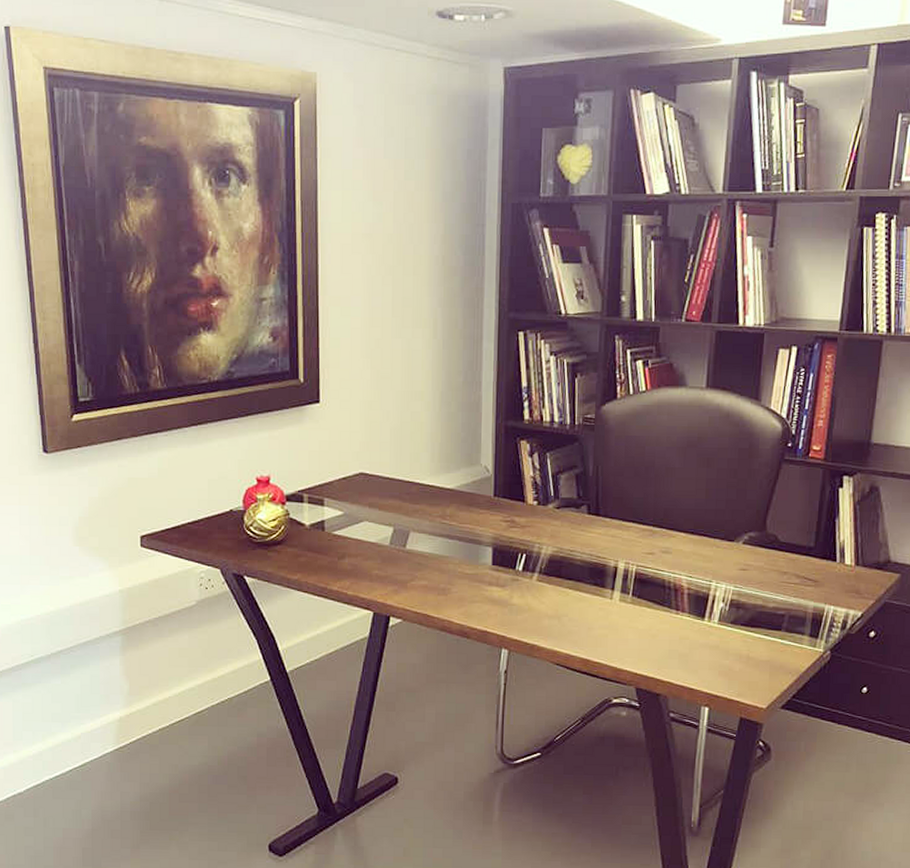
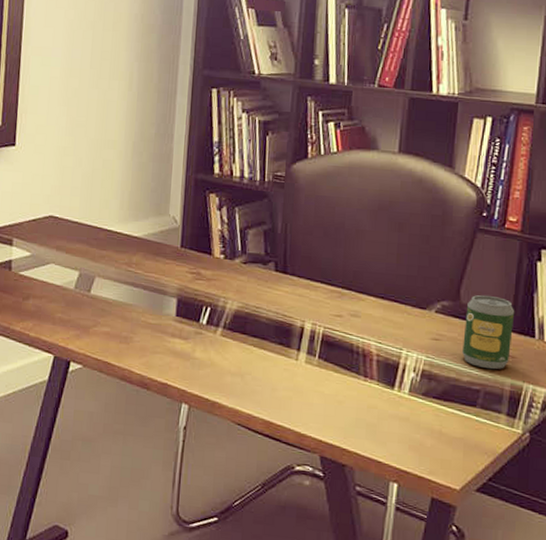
soda can: none [768,523,818,593] -> present [462,294,515,369]

